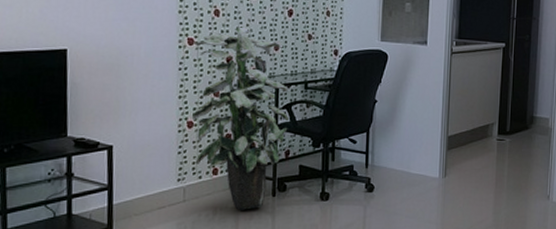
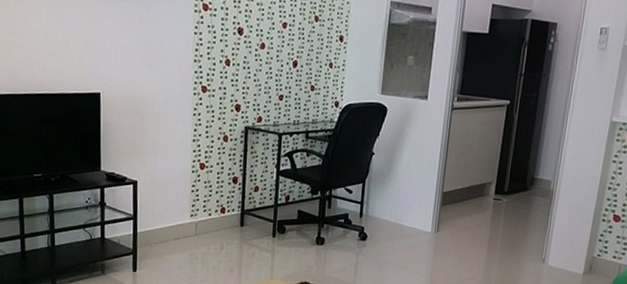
indoor plant: present [192,27,289,210] -> none [204,76,290,247]

